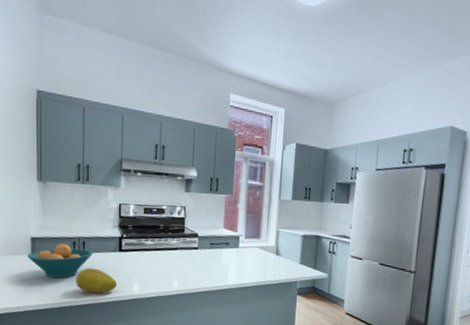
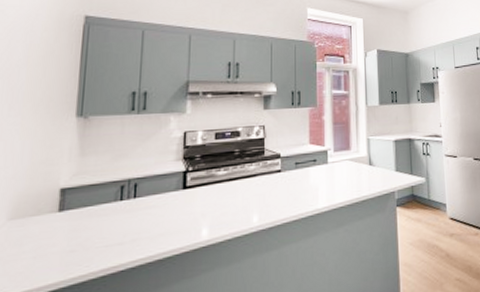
fruit bowl: present [28,243,93,279] -> none [53,189,148,240]
fruit: present [76,268,117,294] -> none [121,215,179,250]

